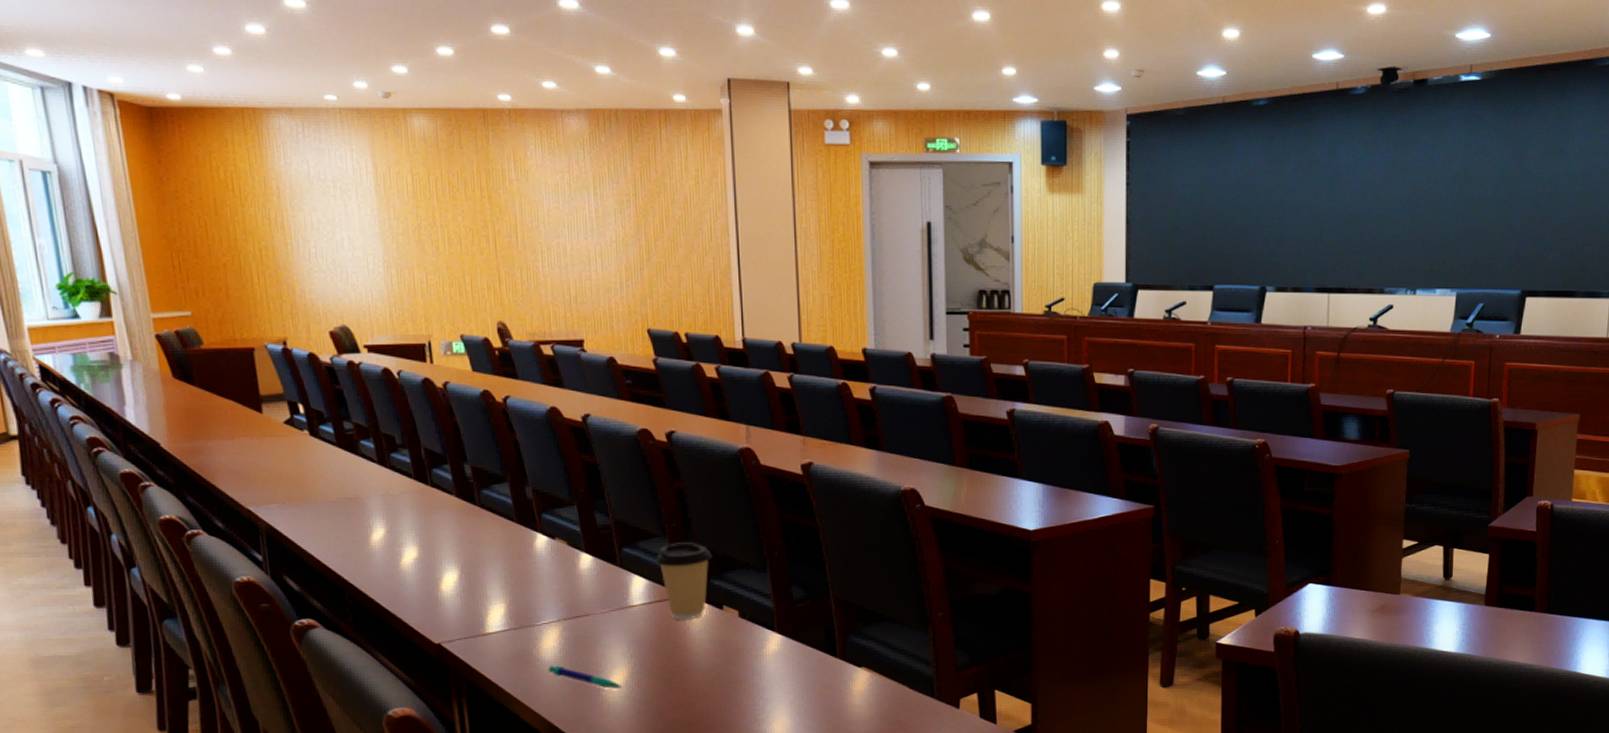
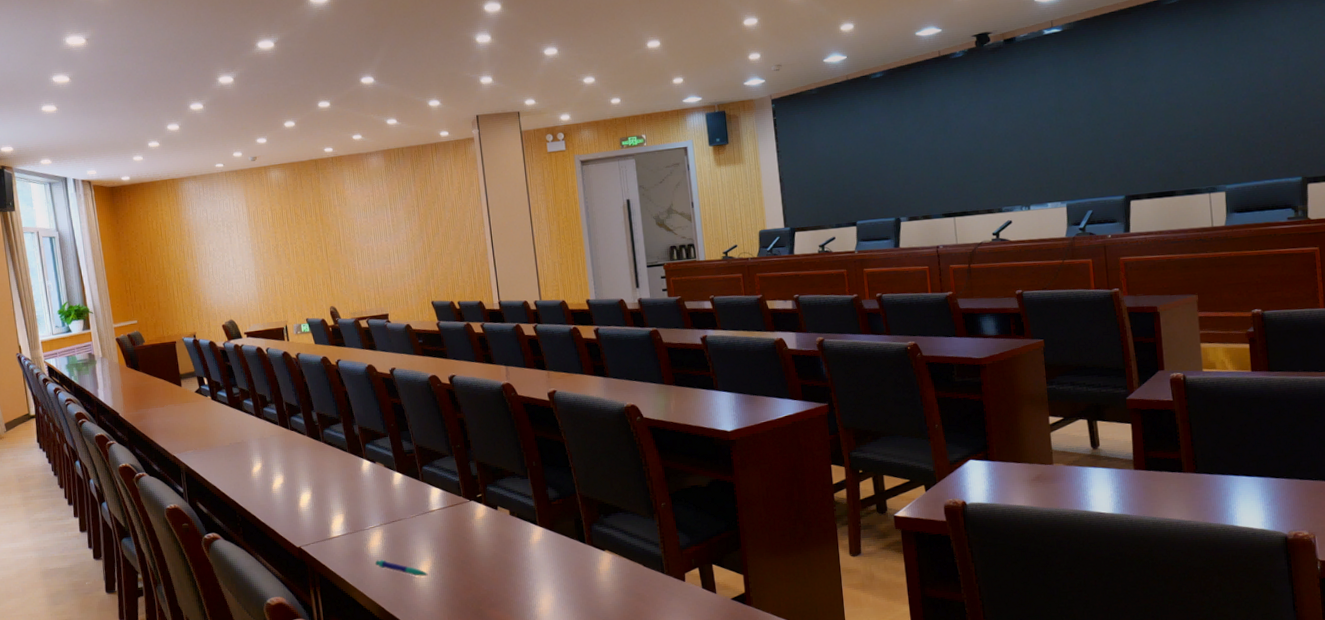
coffee cup: present [655,541,712,620] -> none [446,458,487,520]

